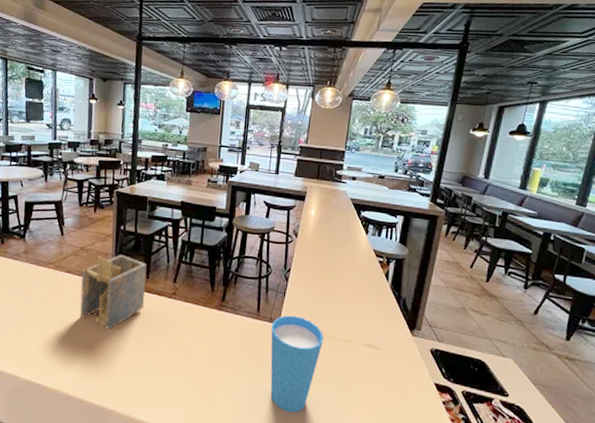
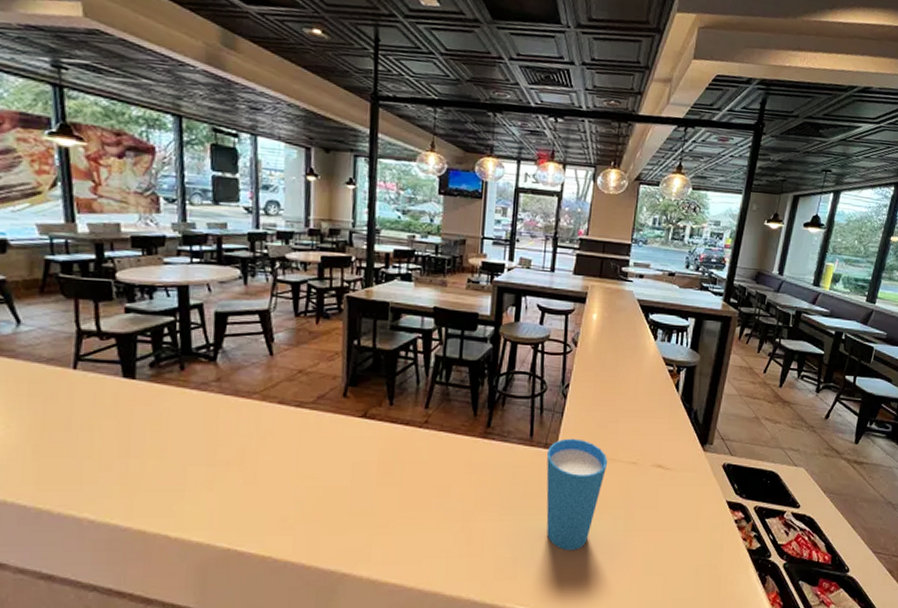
napkin holder: present [80,255,147,330] -> none [299,377,390,473]

